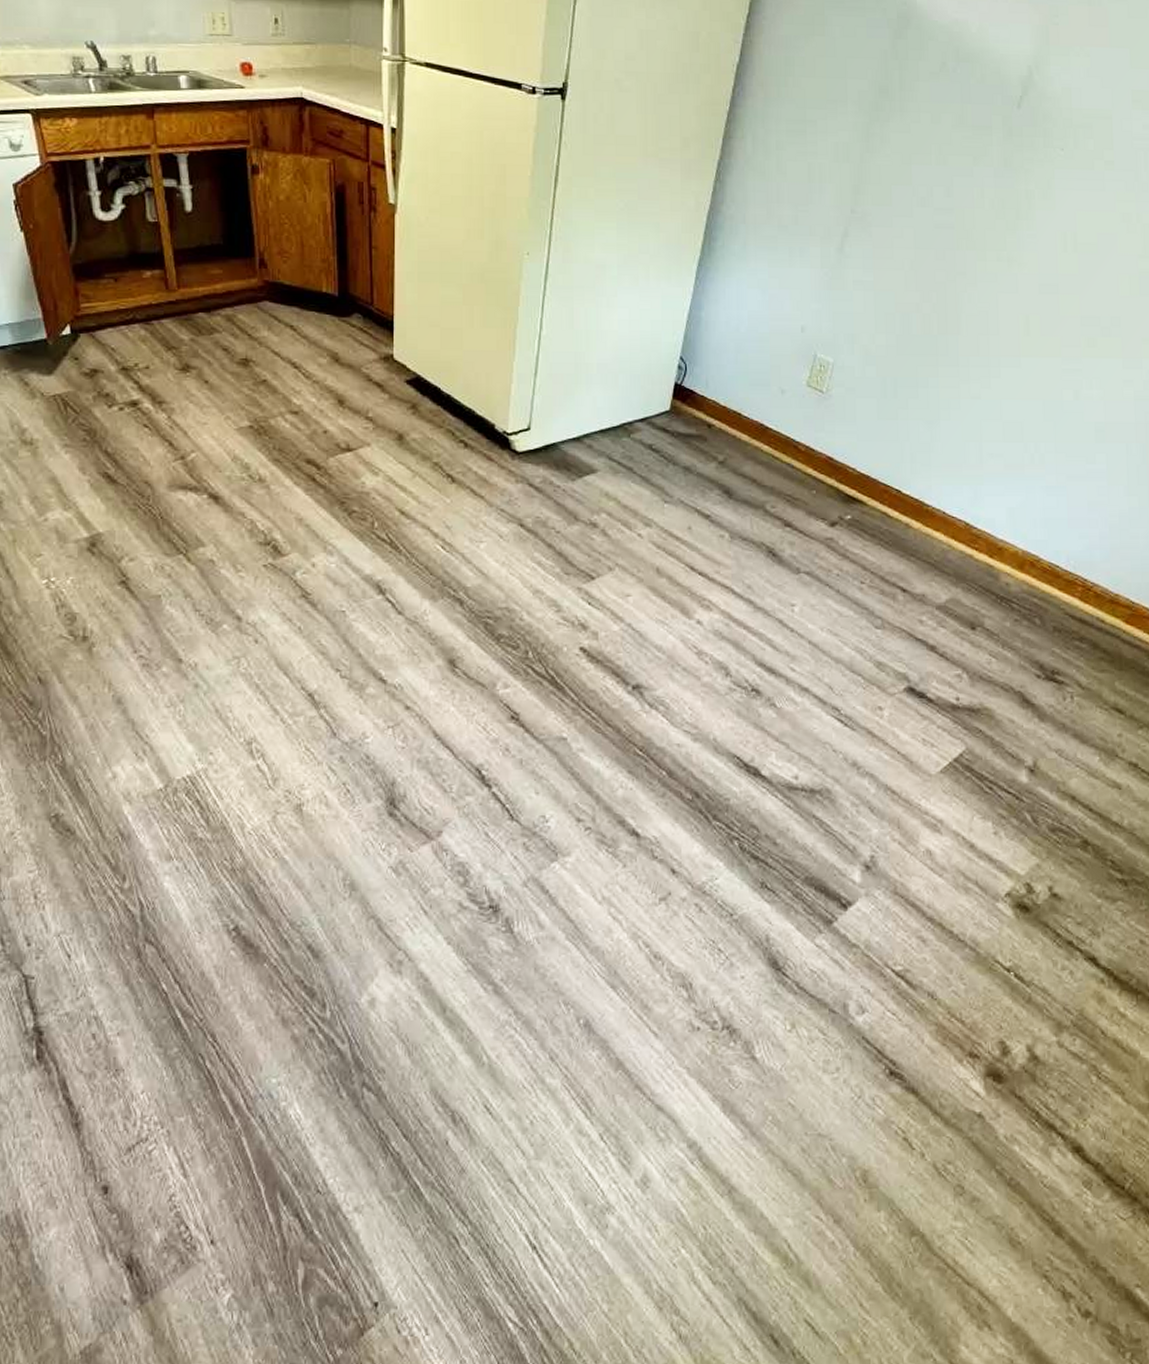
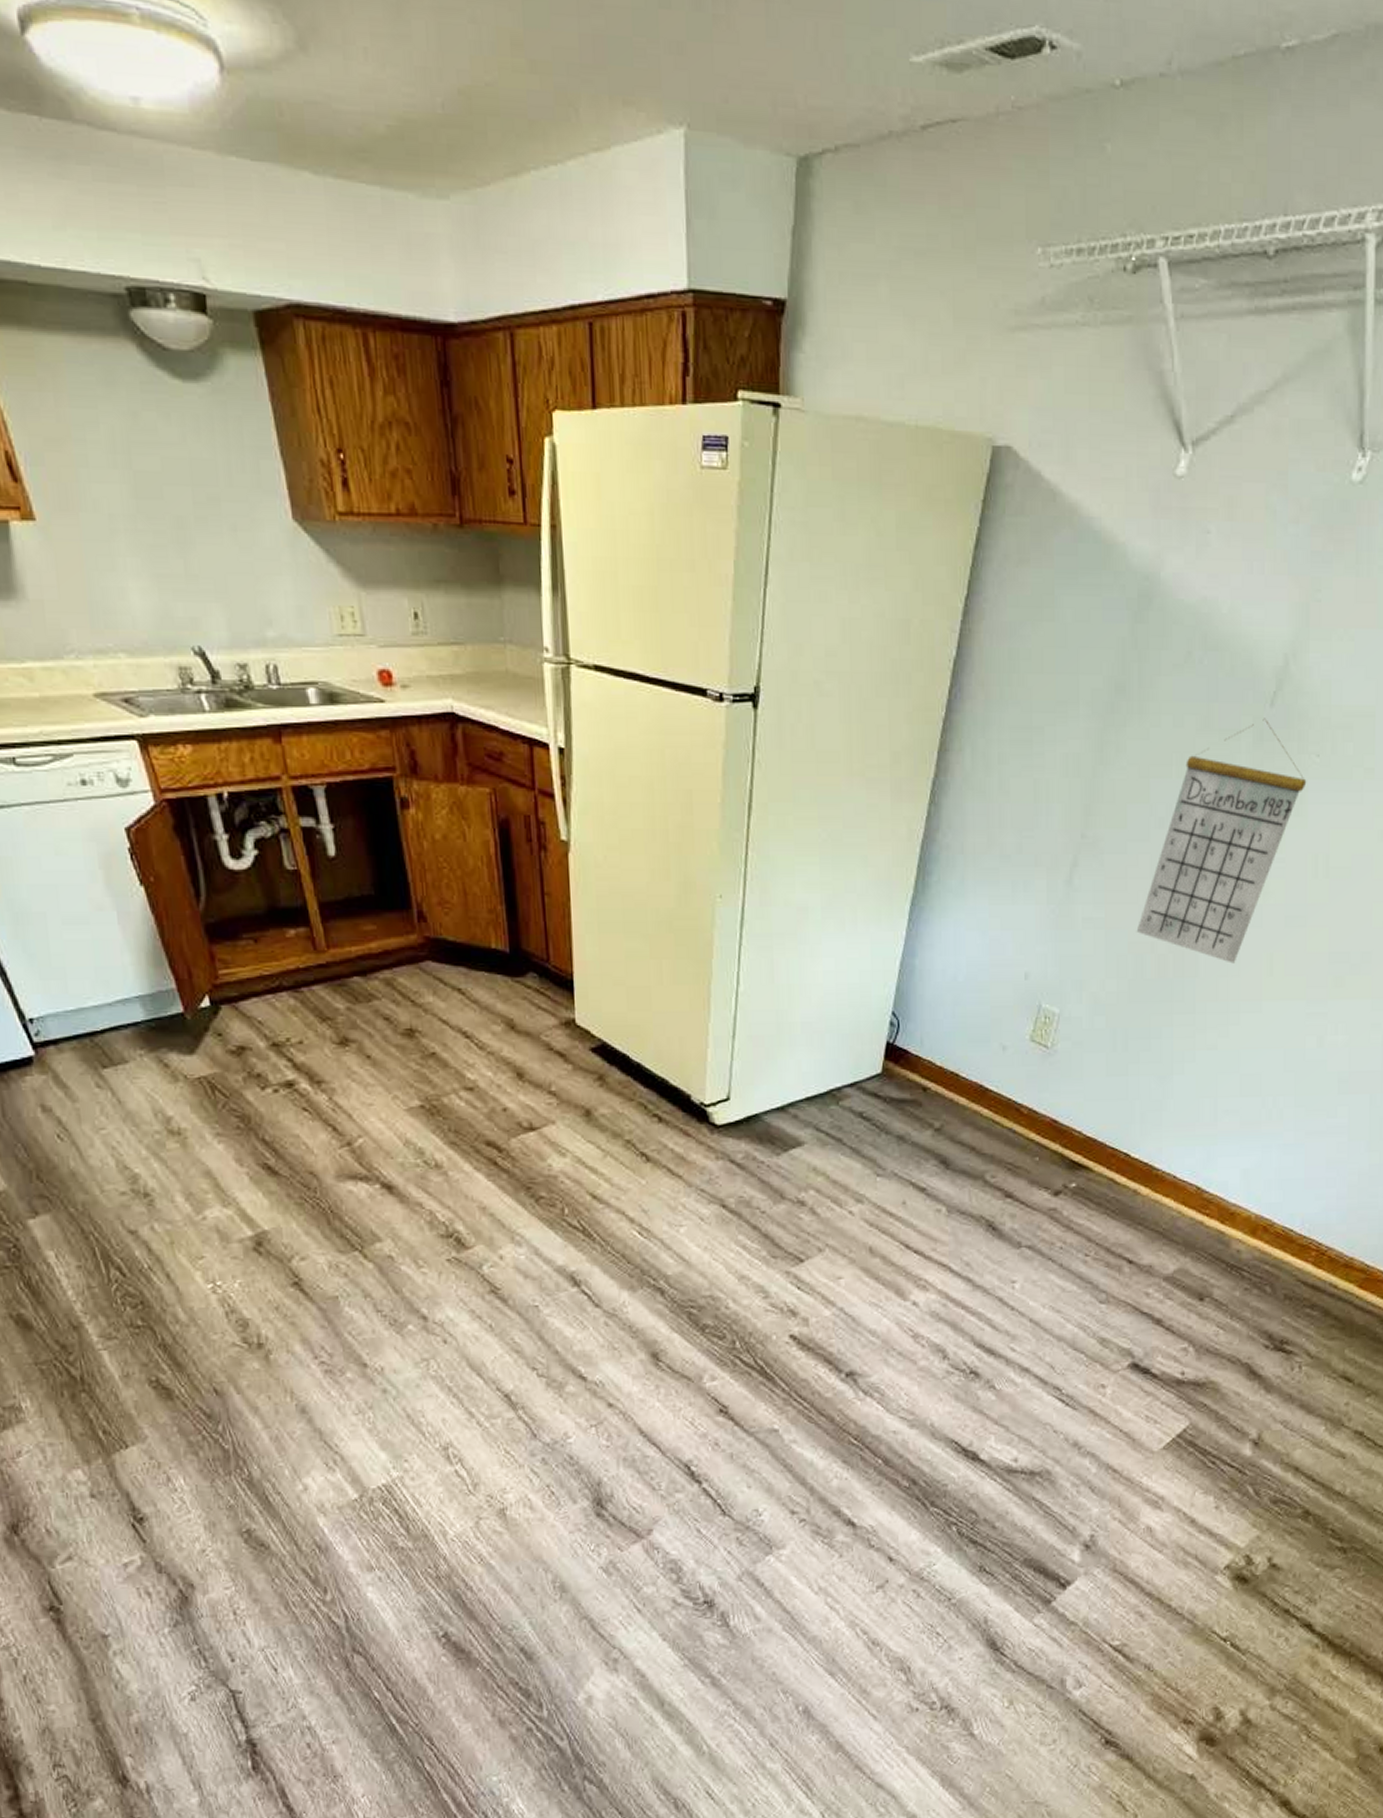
calendar: none [902,117,1053,324] -> present [1136,718,1307,964]

